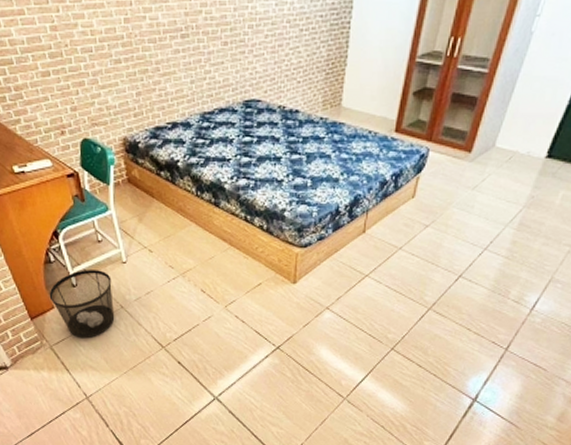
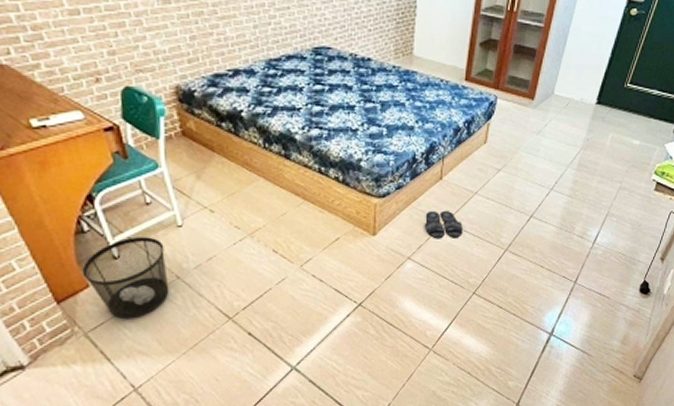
slippers: none [344,263,384,292] -> present [424,210,463,239]

